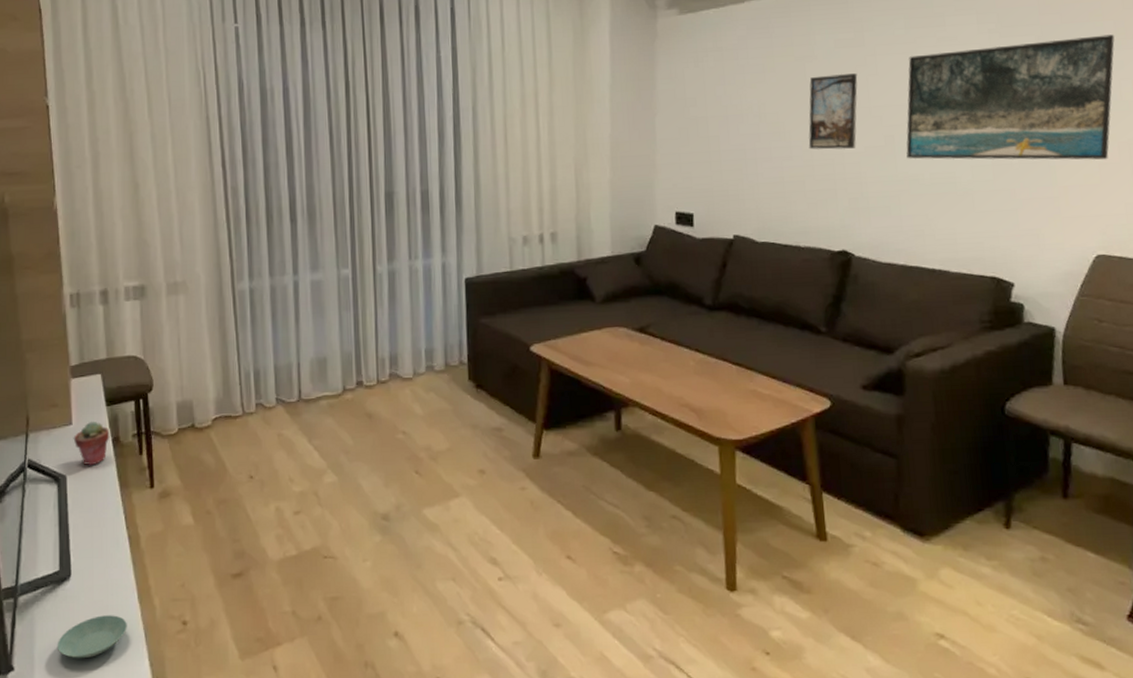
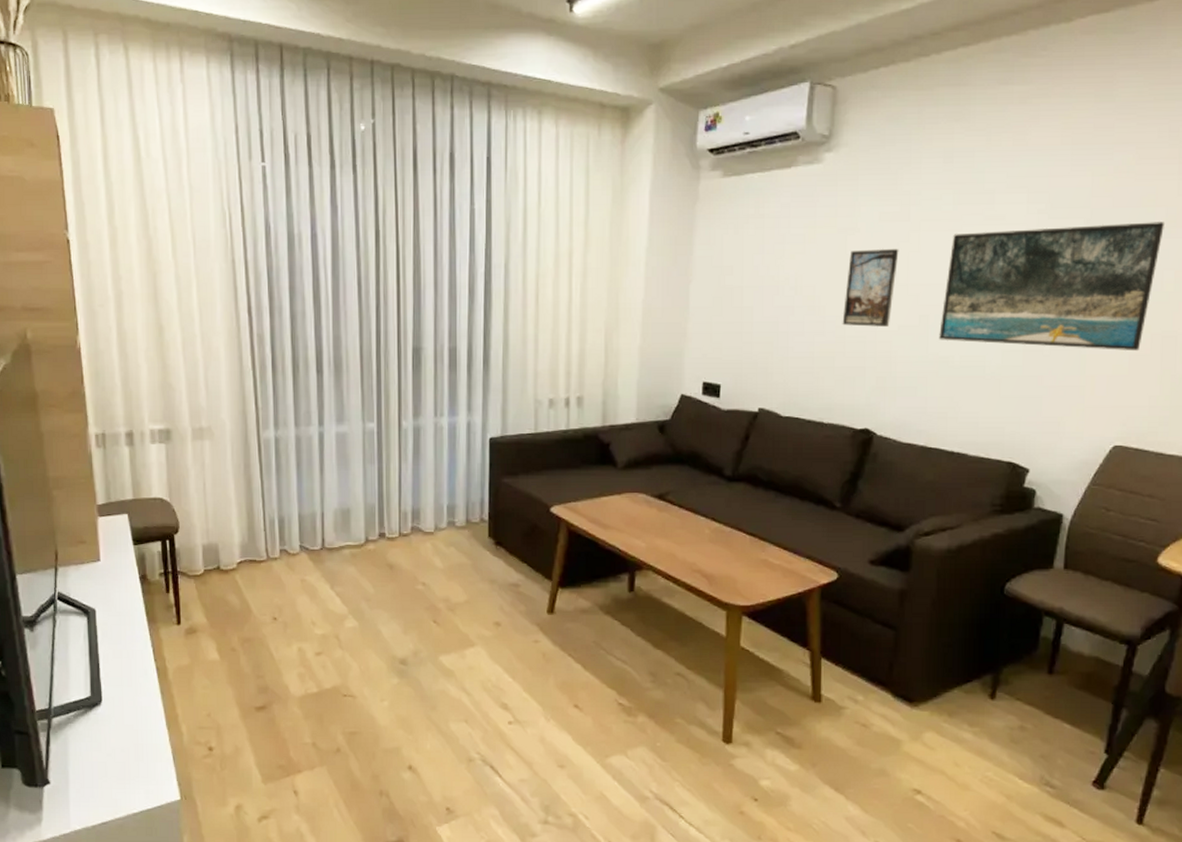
saucer: present [57,615,127,659] -> none [90,738,156,777]
potted succulent: present [73,421,110,466] -> none [101,558,137,601]

